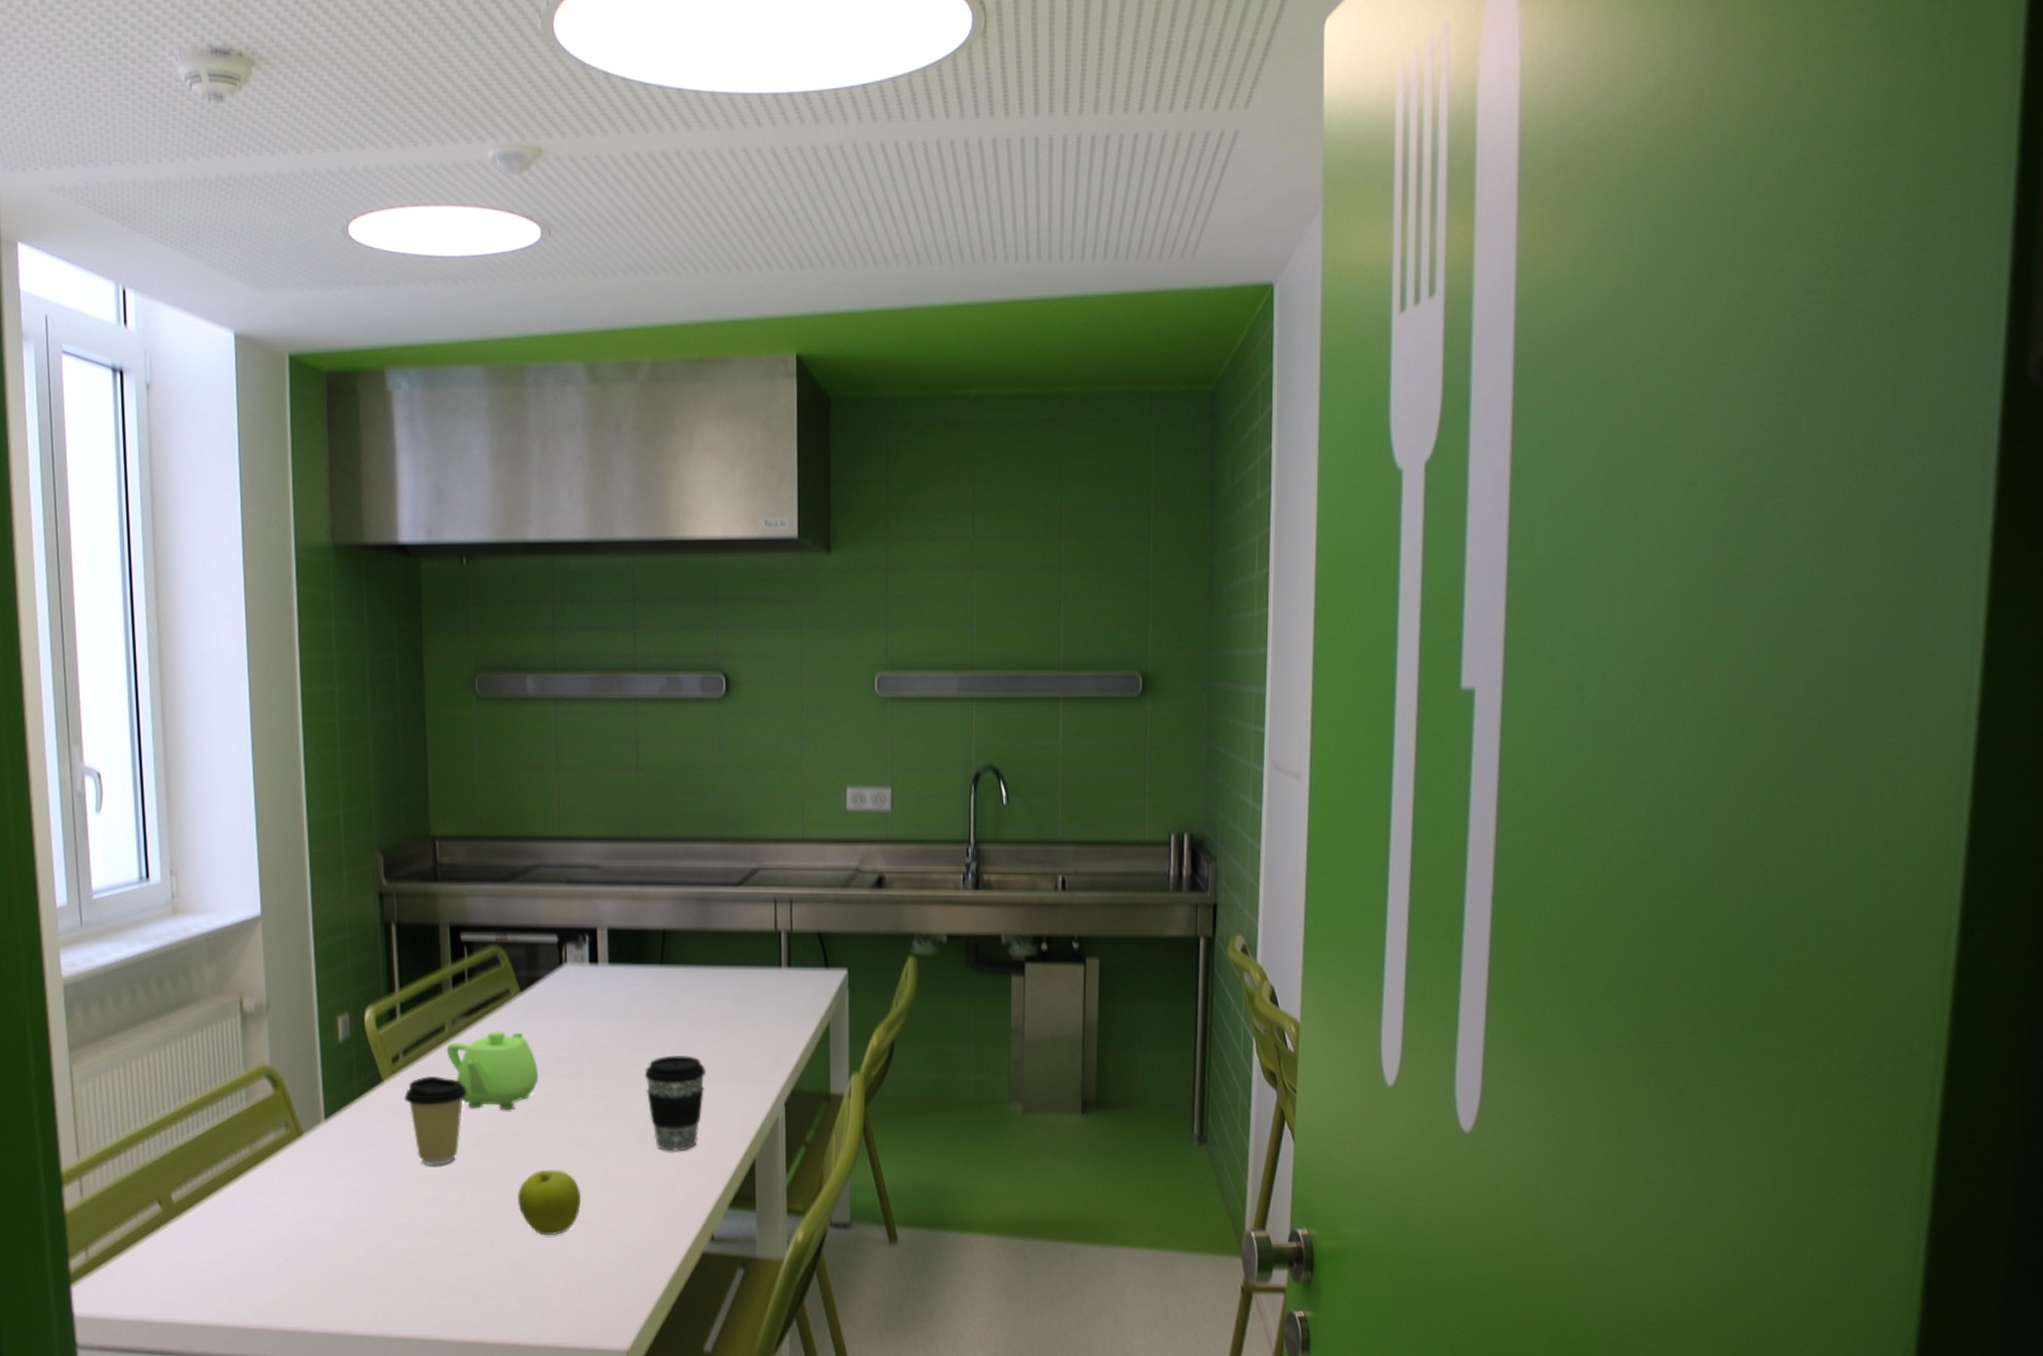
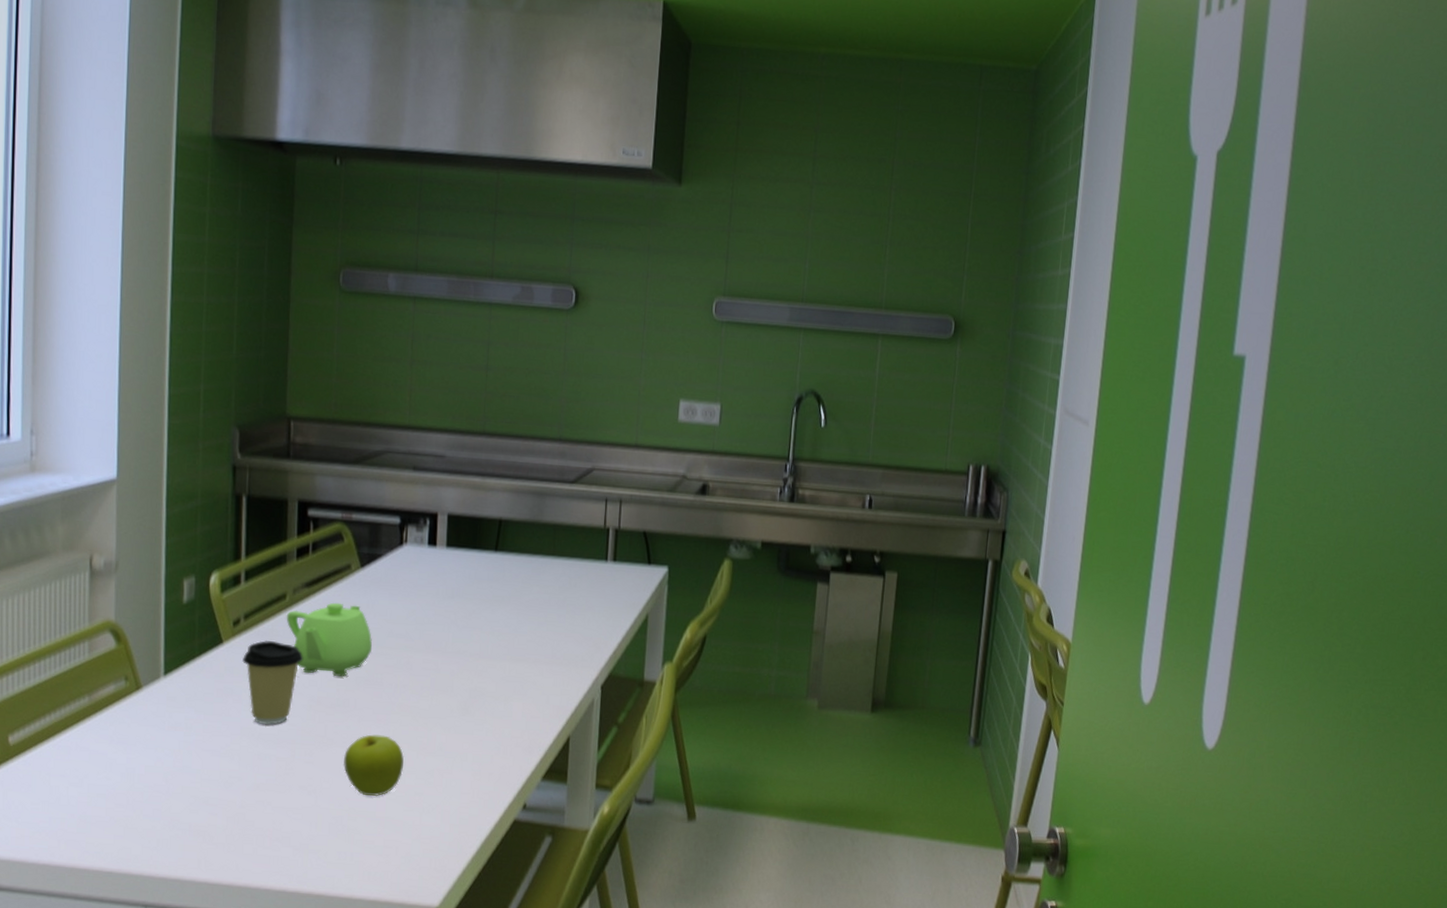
coffee cup: present [644,1055,707,1151] -> none [472,636,531,725]

